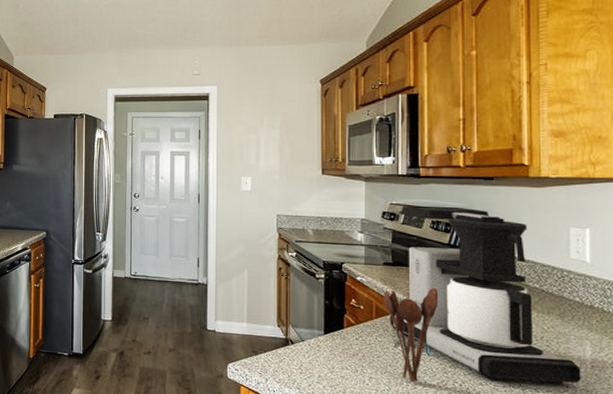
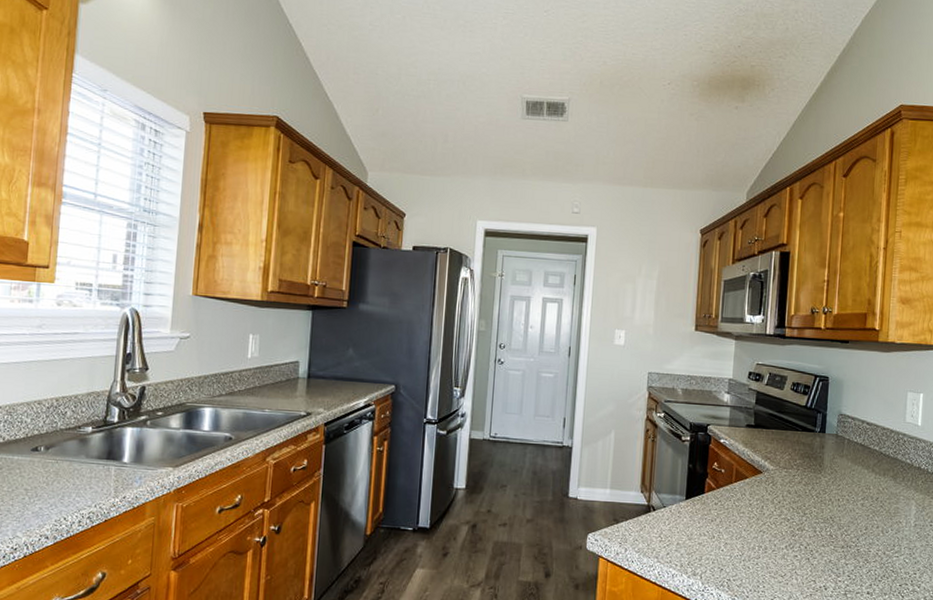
utensil holder: present [384,288,439,383] -> none [743,451,793,547]
coffee maker: present [389,205,581,386] -> none [747,366,906,544]

